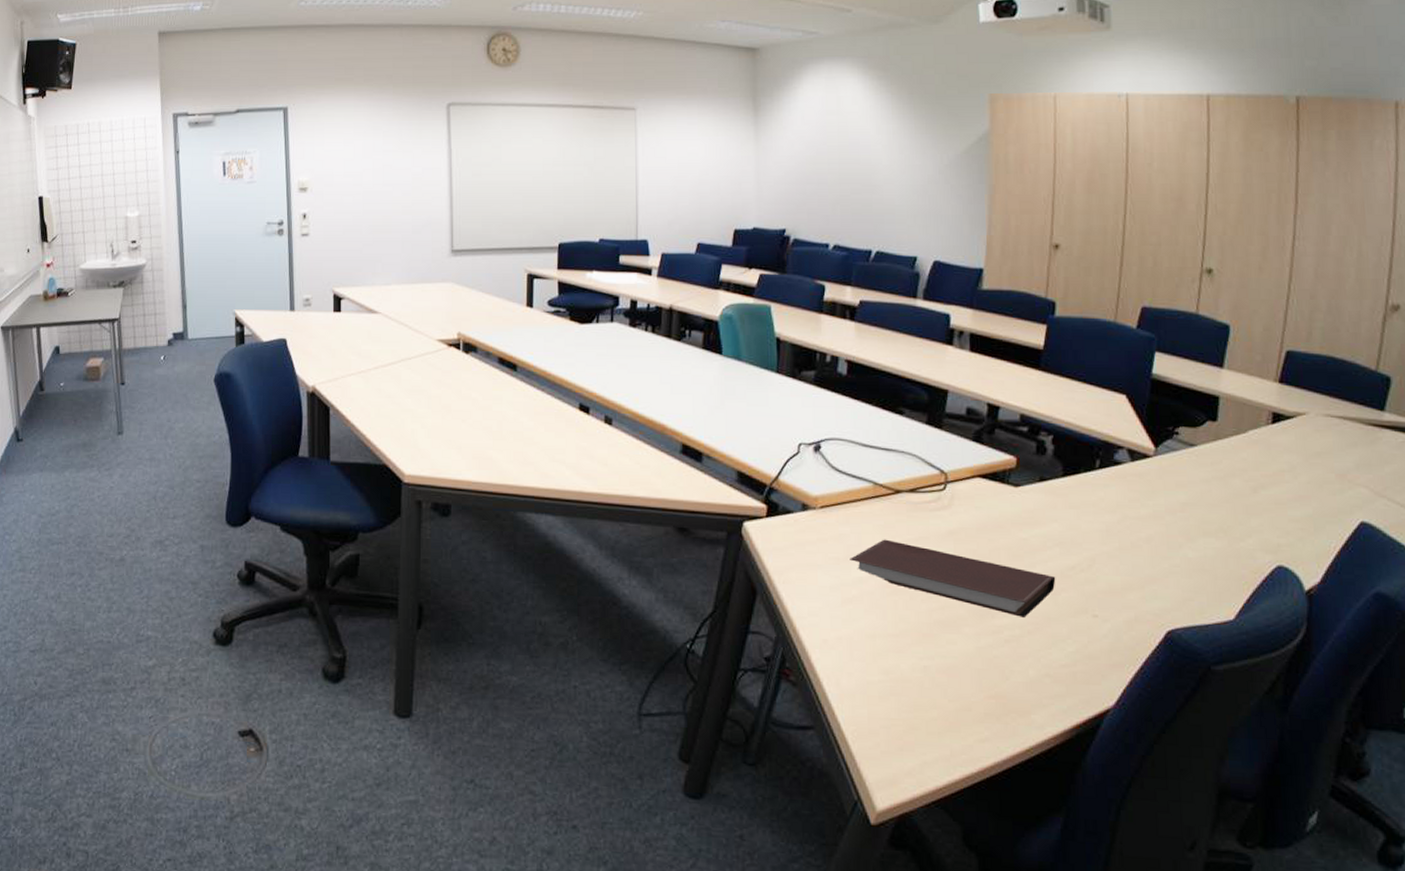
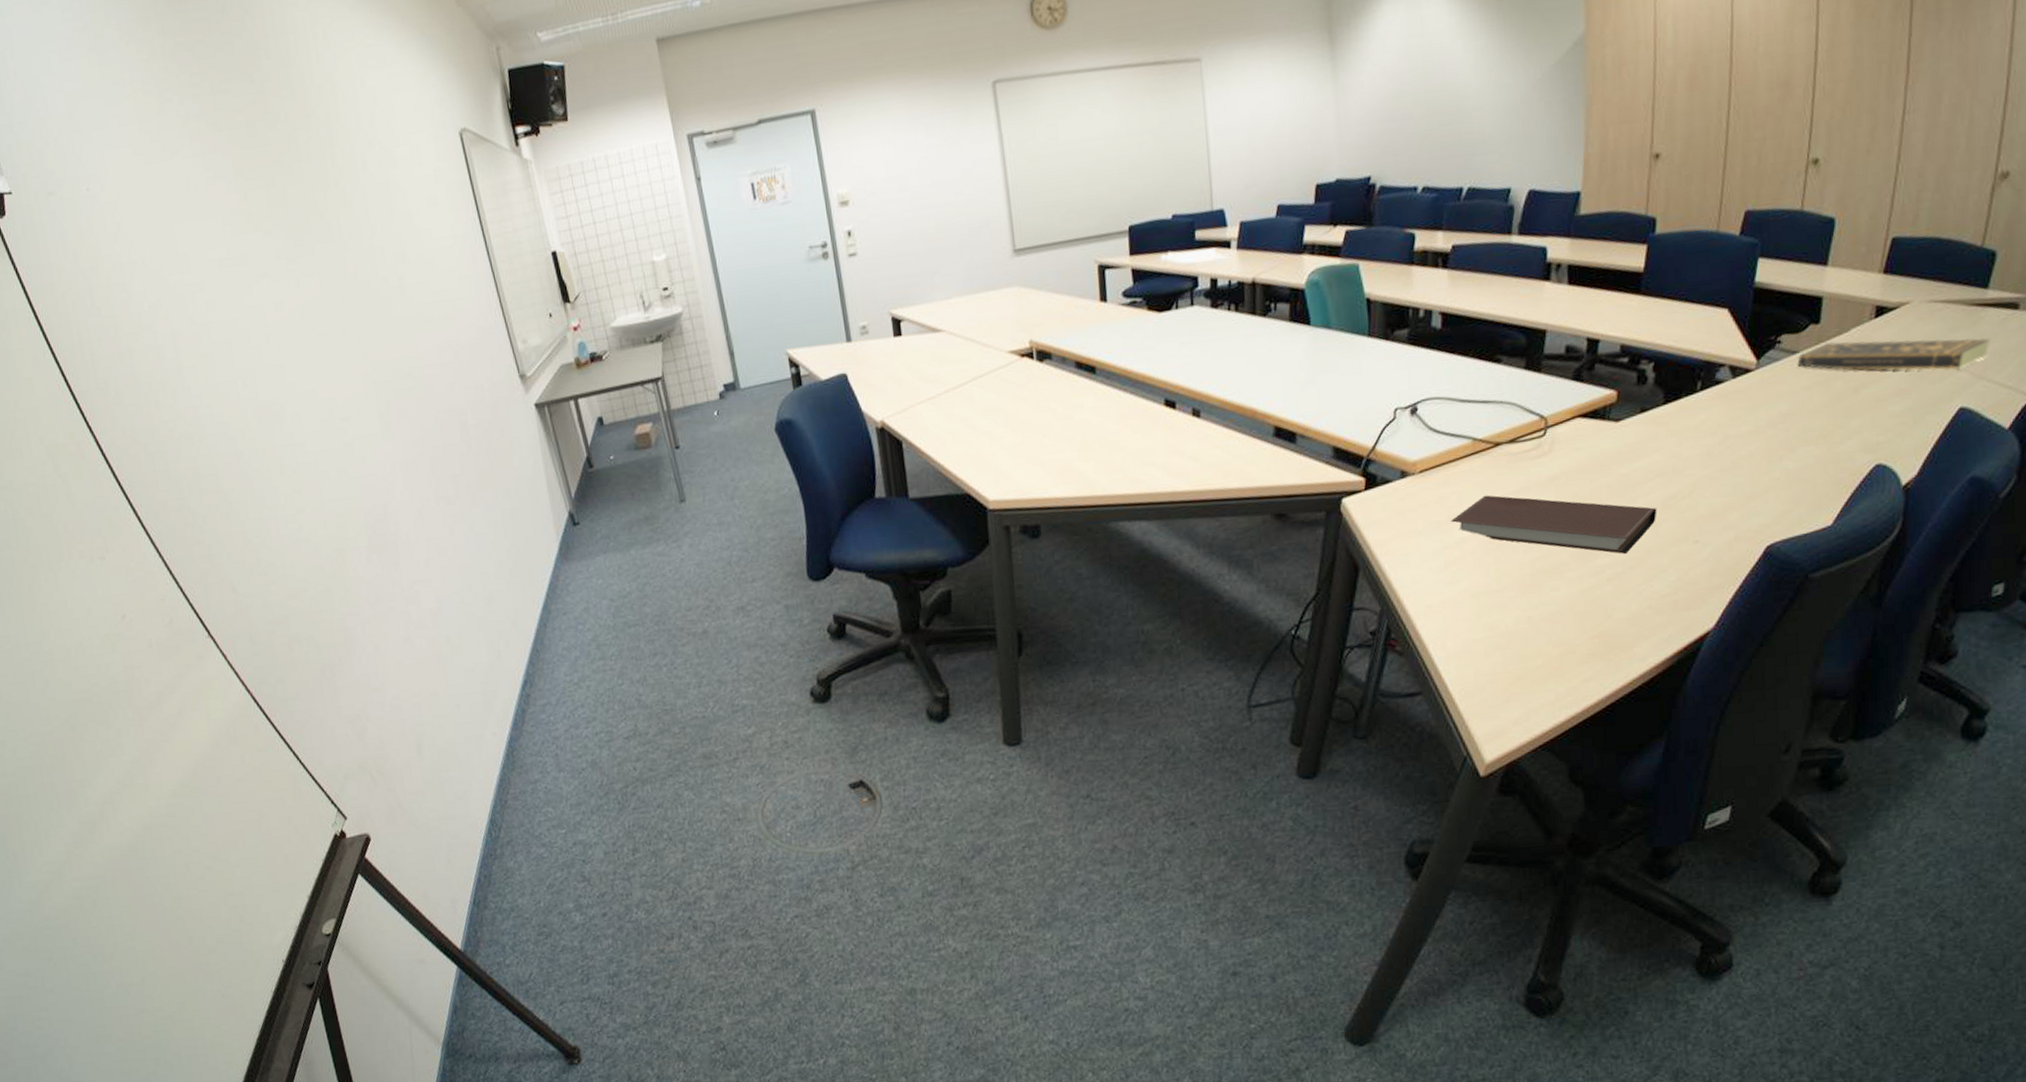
book: none [1195,439,1389,486] -> present [1797,338,1990,371]

